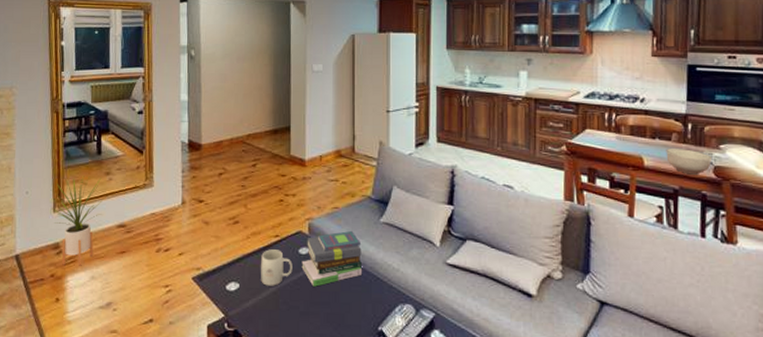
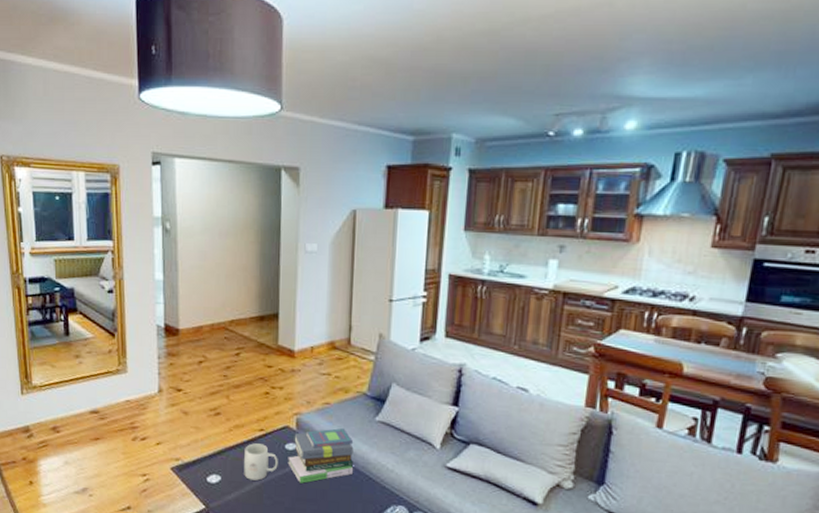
house plant: present [51,176,105,266] -> none [18,358,75,451]
bowl: present [666,148,713,175] -> none [710,355,766,386]

